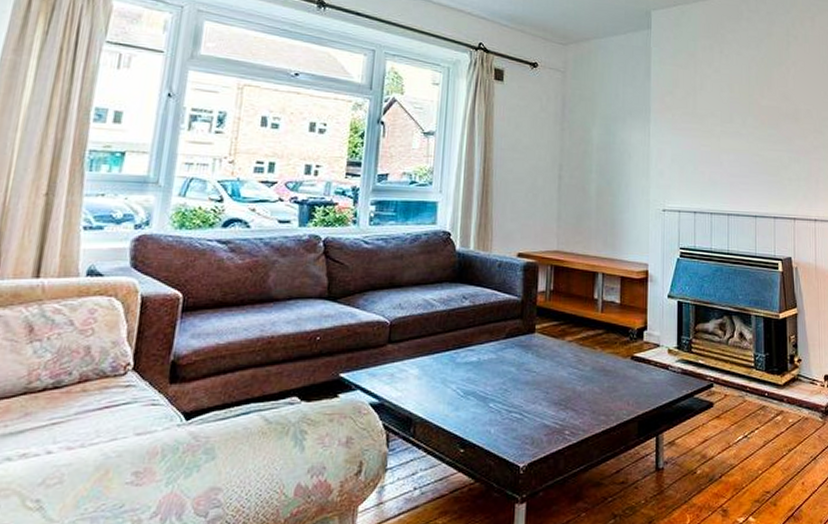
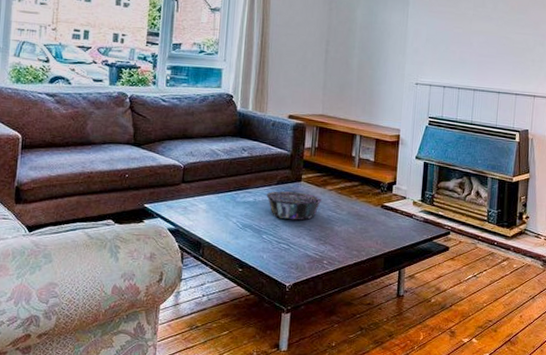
decorative bowl: none [492,346,561,382] -> present [266,191,322,220]

